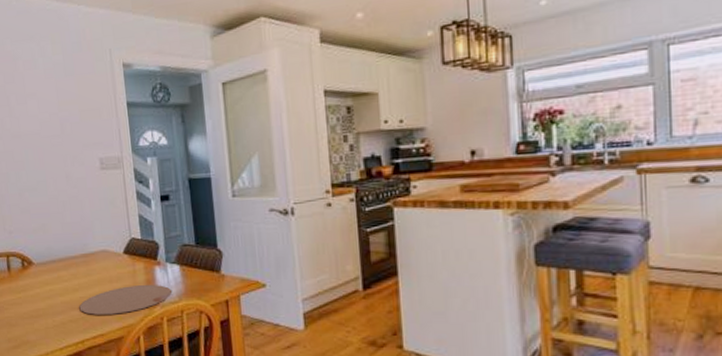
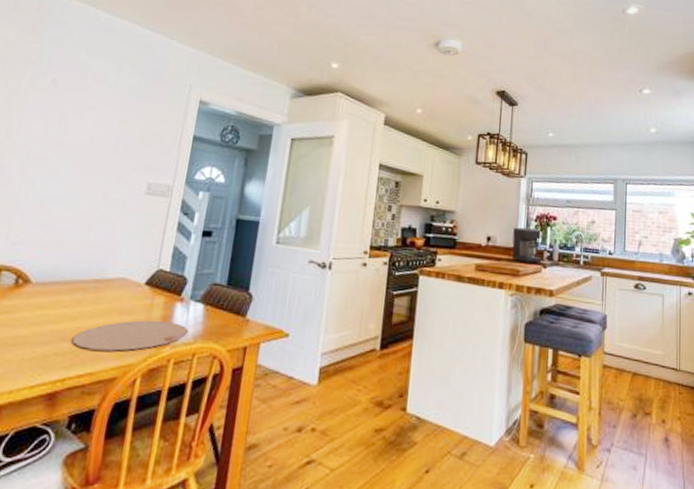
coffee maker: none [504,130,549,174] -> present [511,227,542,264]

